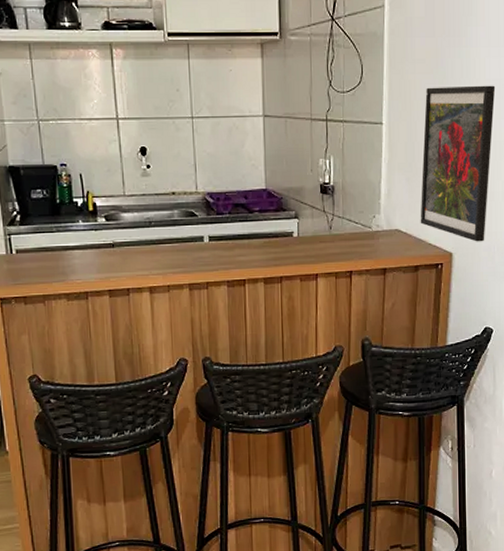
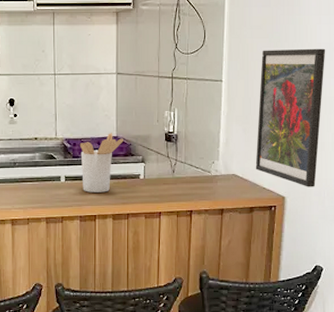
utensil holder: none [224,185,275,254] -> present [79,133,124,192]

